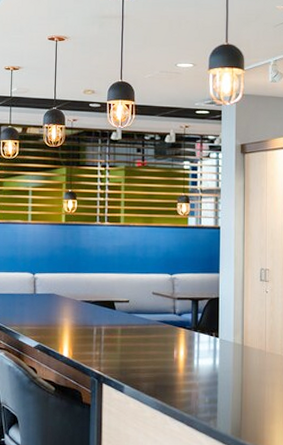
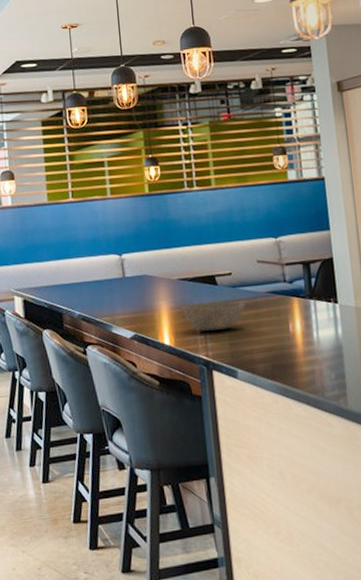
bowl: none [82,323,137,349] -> present [182,301,245,331]

